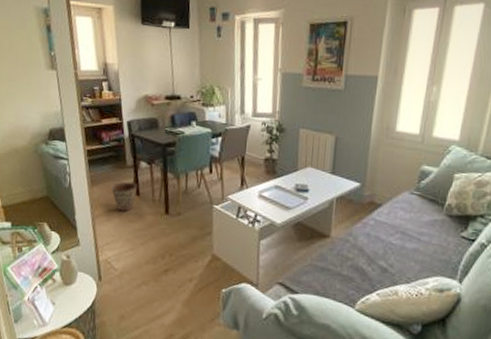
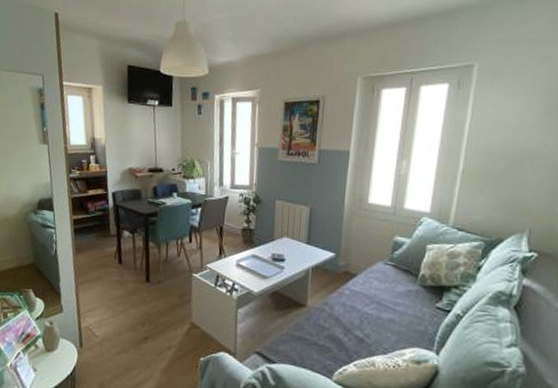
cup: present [111,182,137,212] -> none [95,250,120,279]

